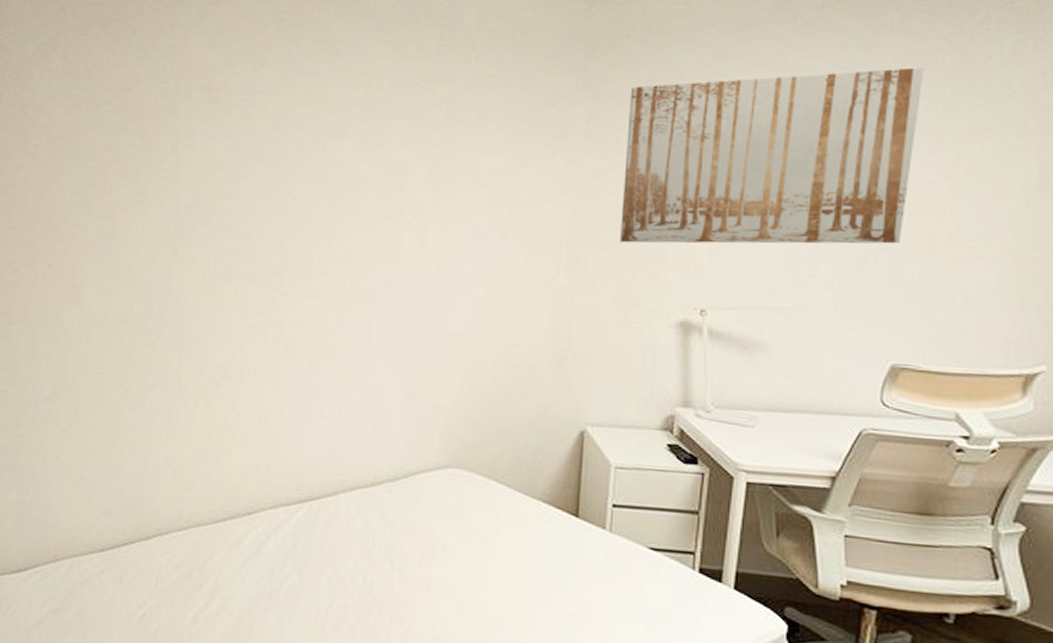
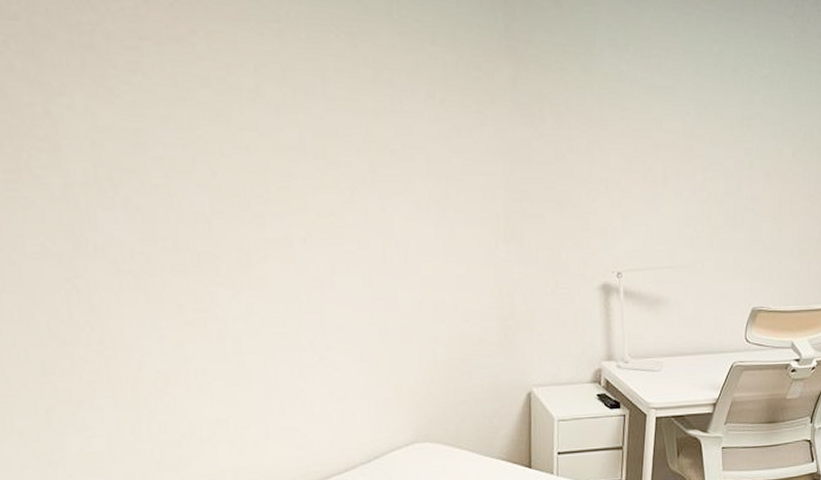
wall art: present [620,67,924,244] -> none [548,43,776,213]

